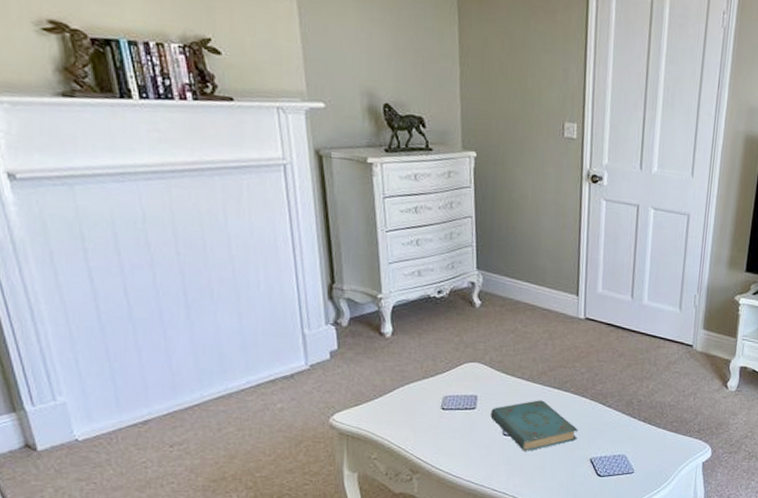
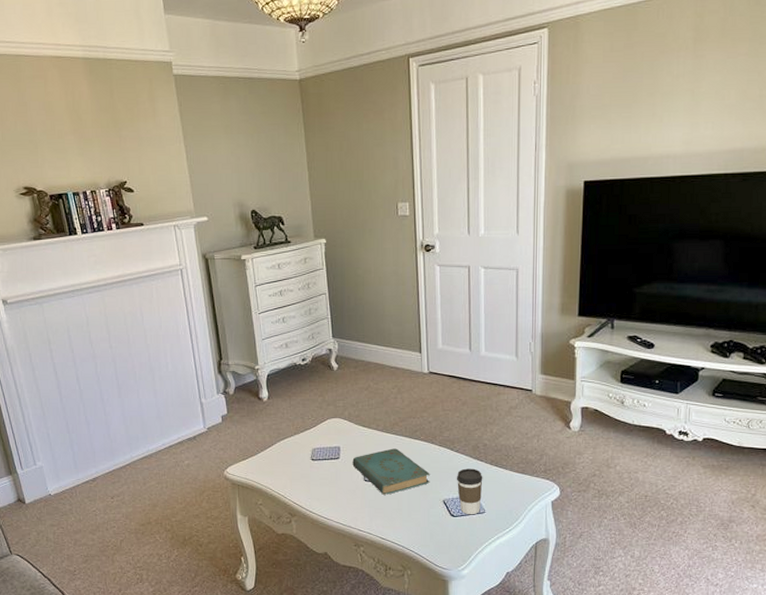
coffee cup: none [606,425,635,475] -> present [456,468,483,515]

